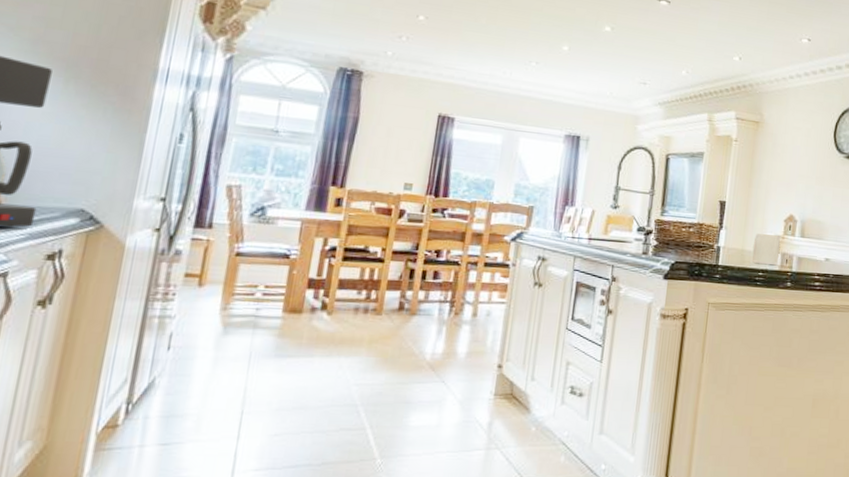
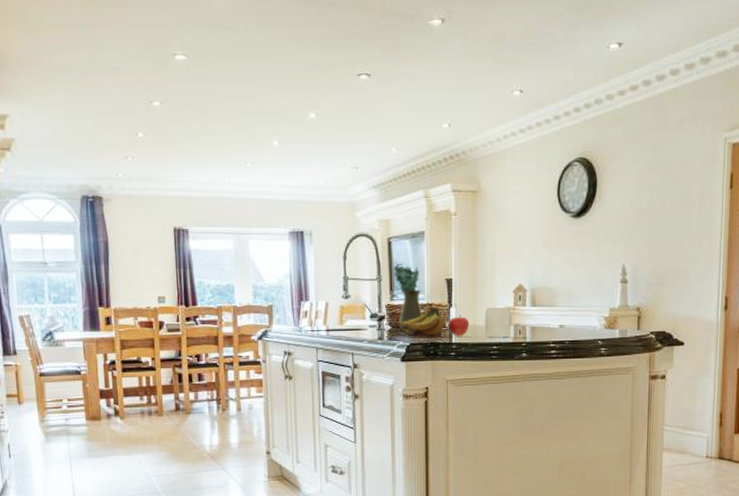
fruit: none [665,227,714,258] -> present [398,307,445,338]
vase: none [666,178,694,254] -> present [393,262,423,336]
fruit: none [717,238,738,259] -> present [449,315,470,336]

